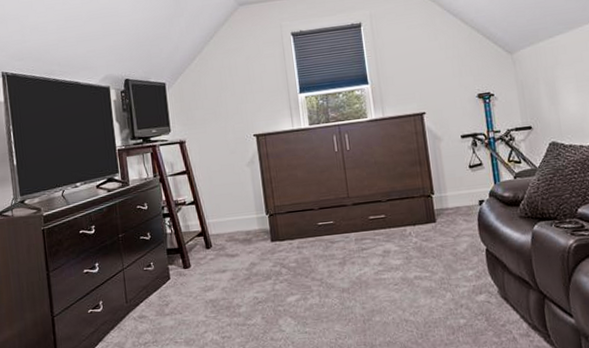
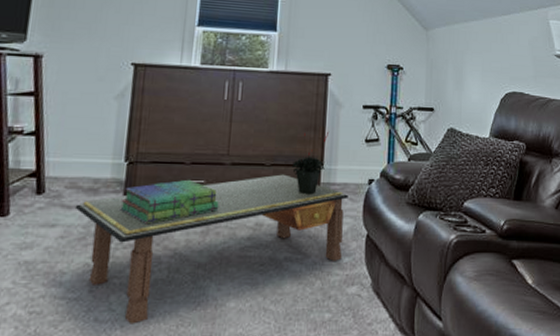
coffee table: none [236,206,467,341] -> present [75,174,348,324]
stack of books: none [270,221,350,262] -> present [120,179,219,225]
potted plant: none [405,163,436,222] -> present [291,131,330,195]

